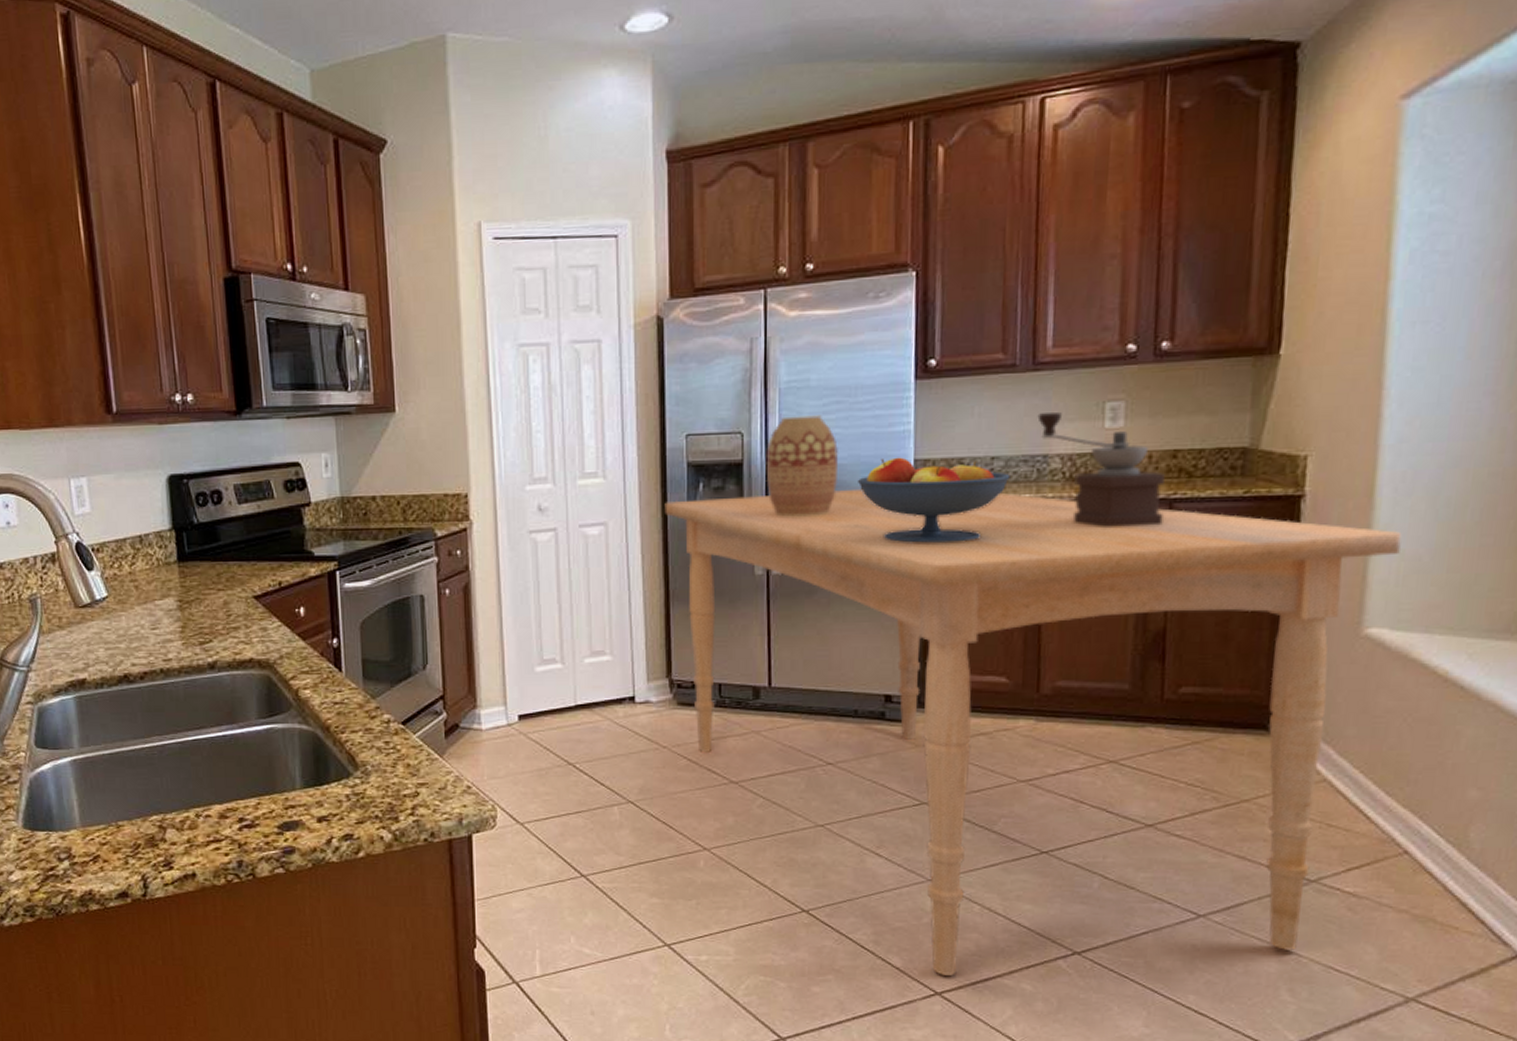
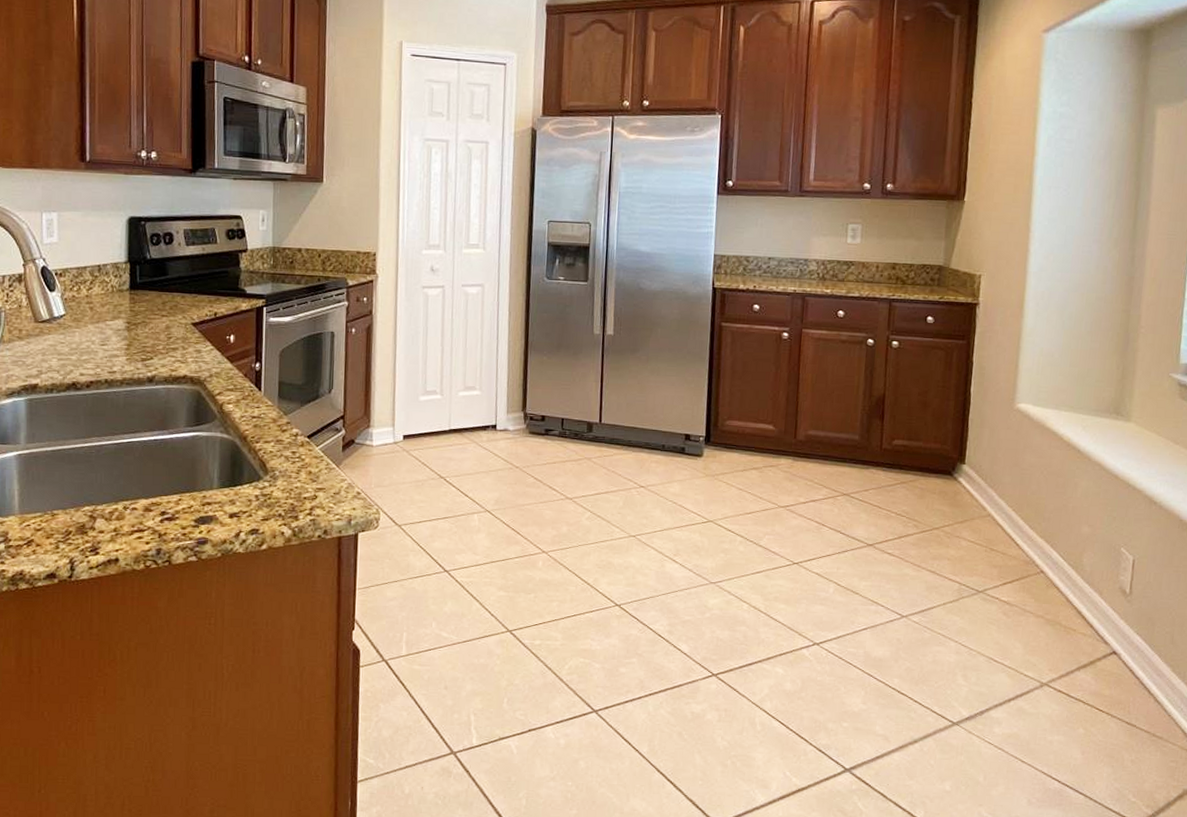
dining table: present [665,488,1402,976] -> none [528,271,1041,660]
vase: present [766,415,839,517] -> none [606,214,660,292]
fruit bowl: present [858,457,1010,544] -> none [673,251,781,320]
coffee grinder: present [1037,413,1165,527] -> none [801,228,887,318]

